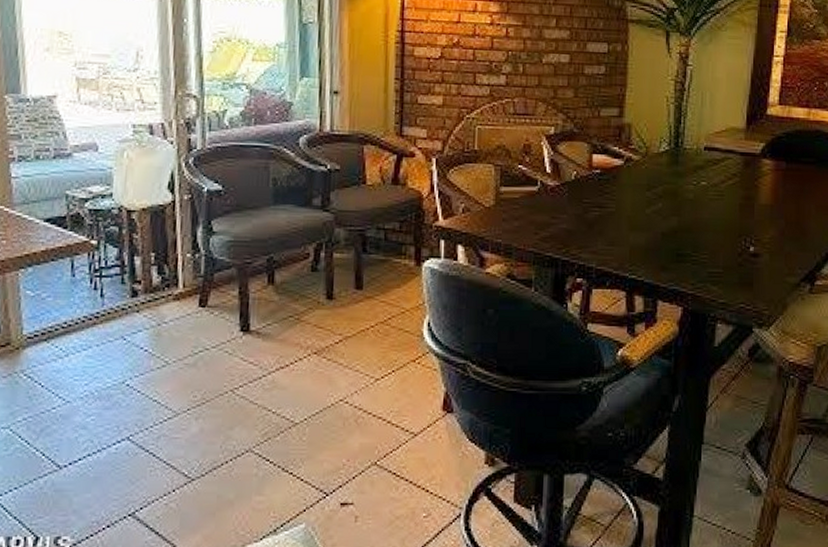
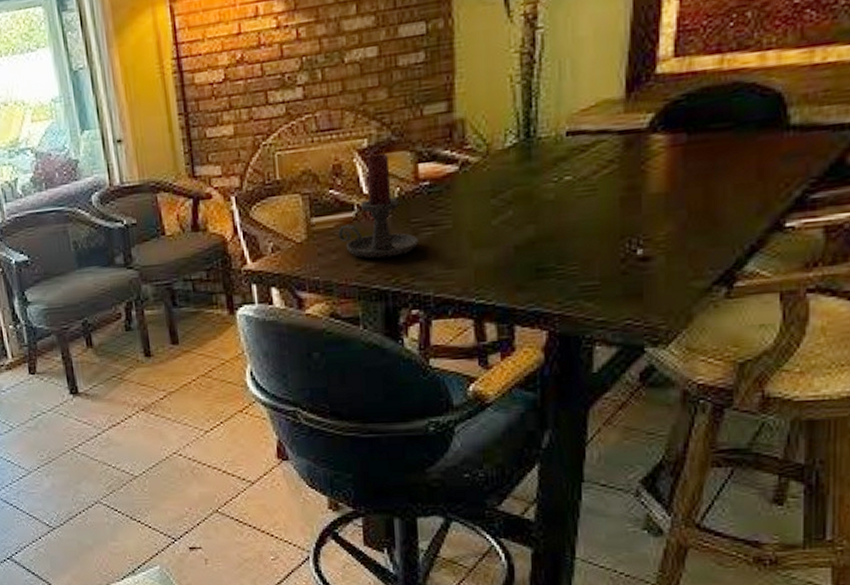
candle holder: none [522,140,587,230] -> present [338,152,418,259]

